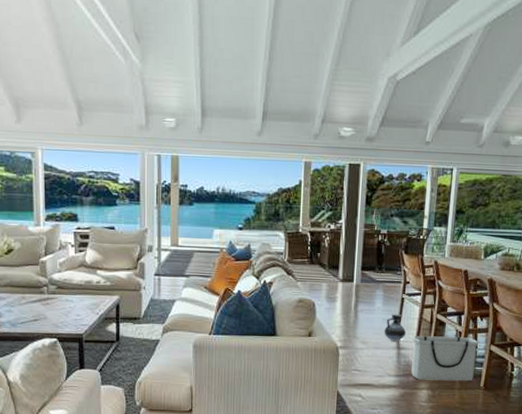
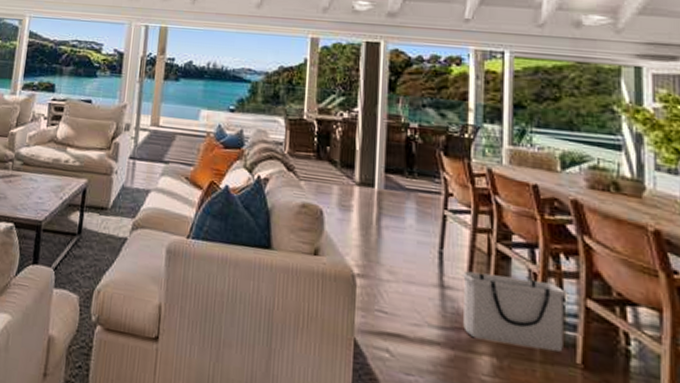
ceramic jug: present [384,314,406,341] -> none [419,236,451,277]

